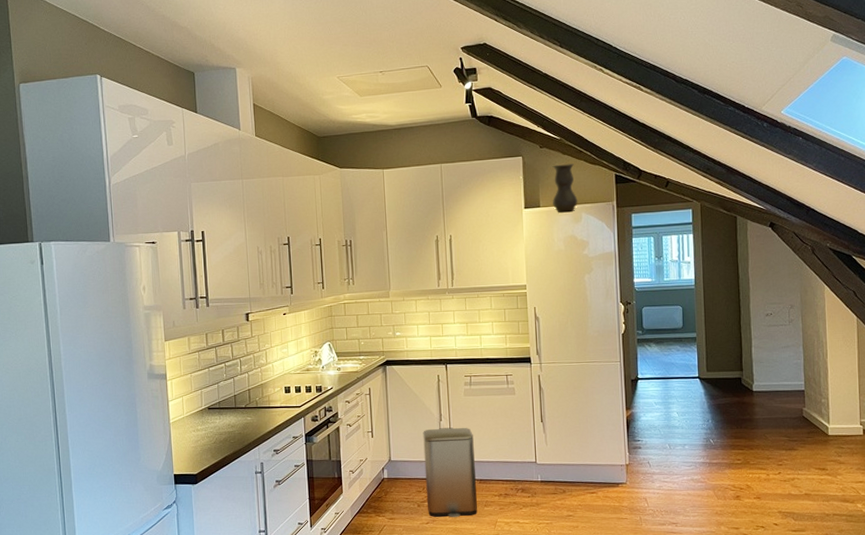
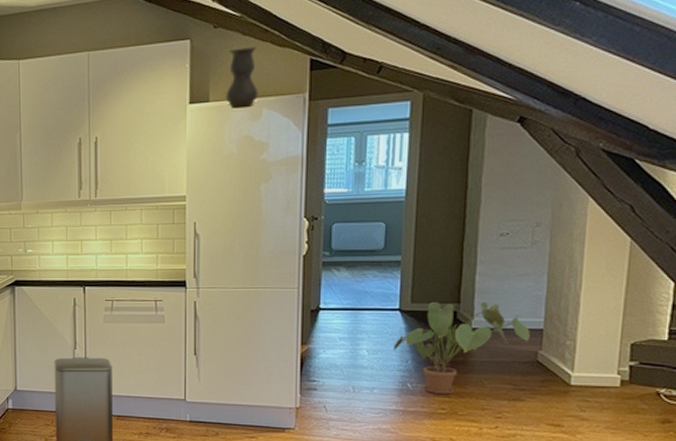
house plant: none [697,369,796,448] -> present [394,301,530,395]

